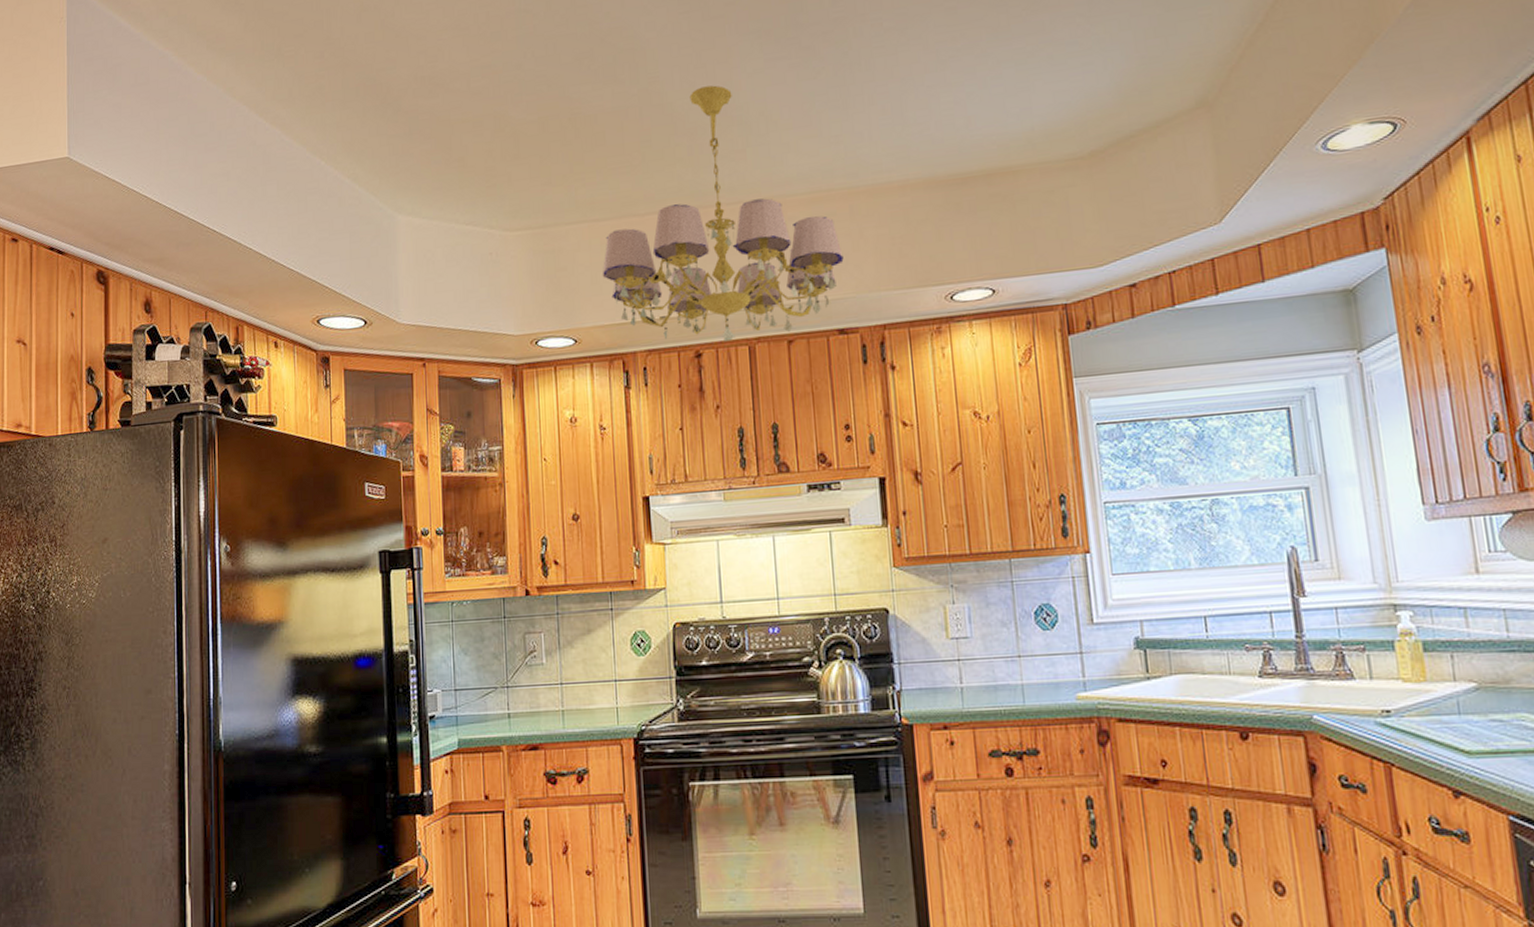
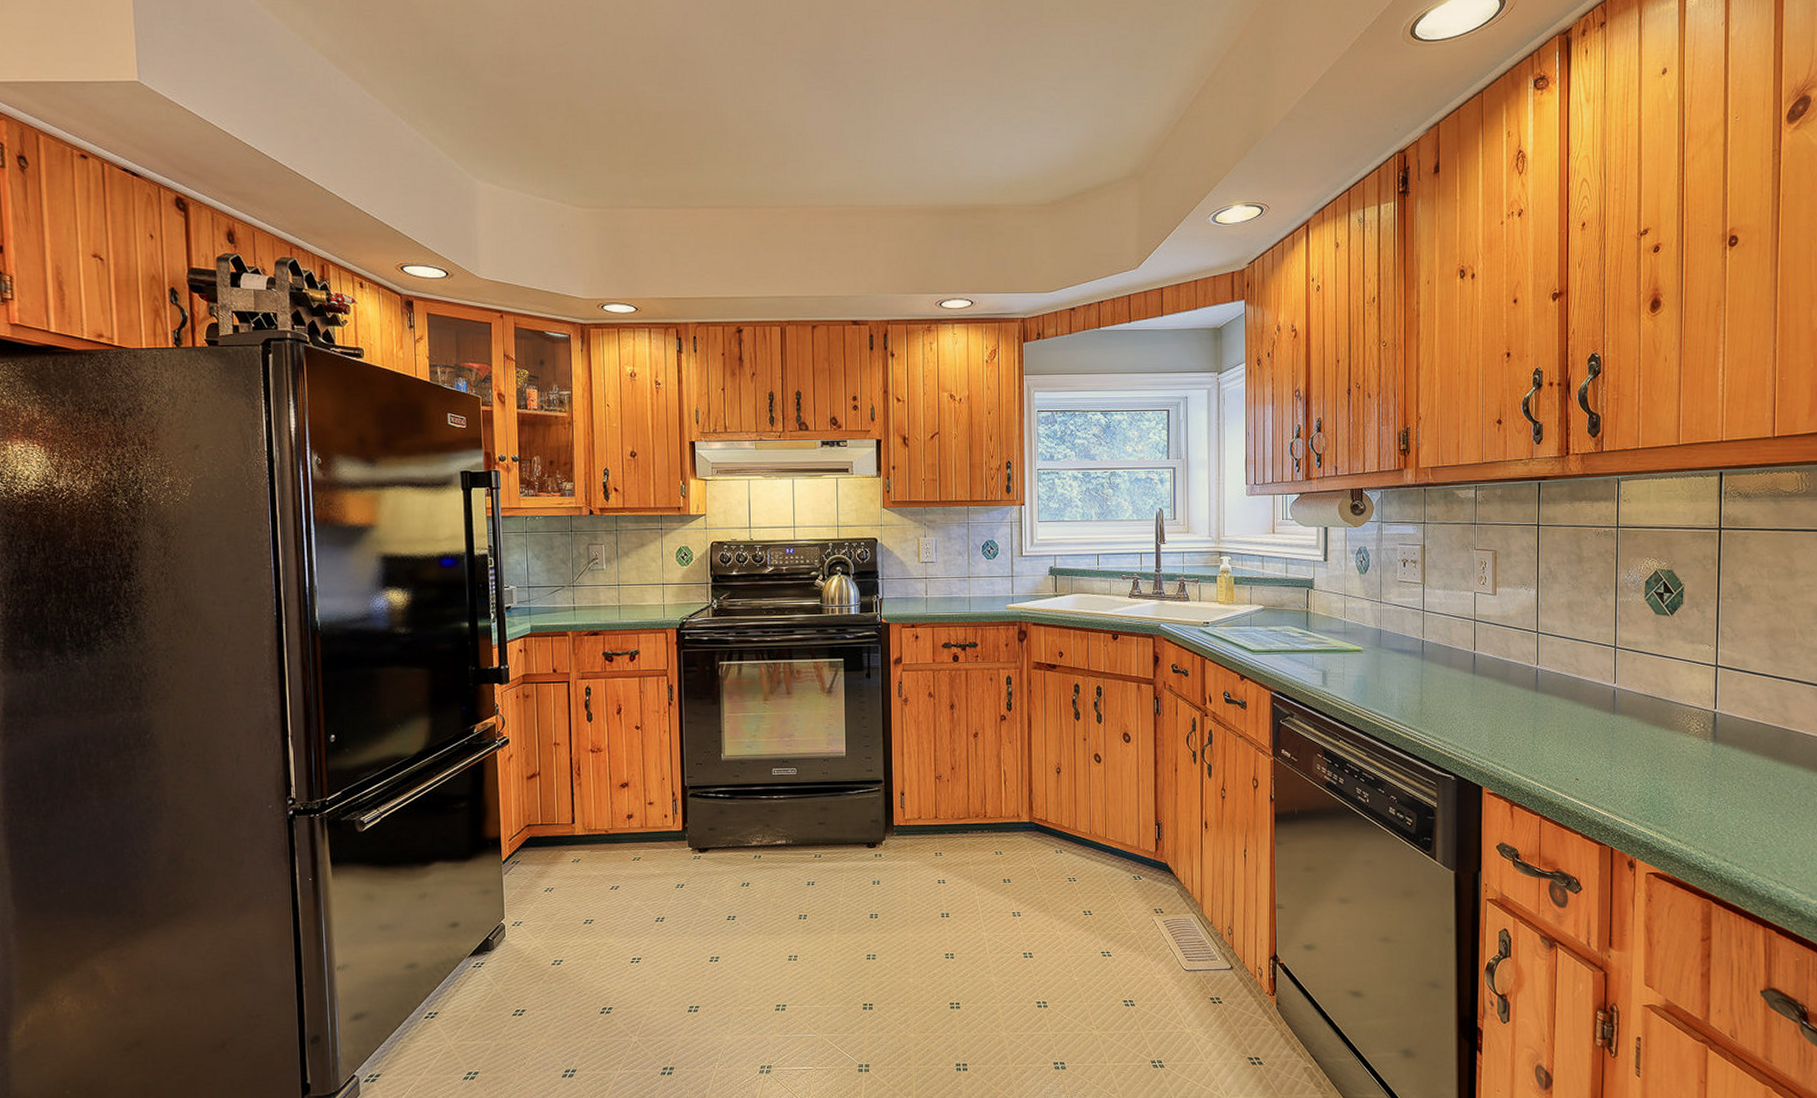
chandelier: present [602,85,844,342] -> none [660,103,860,322]

